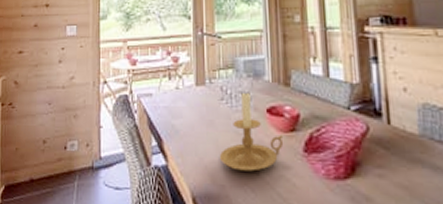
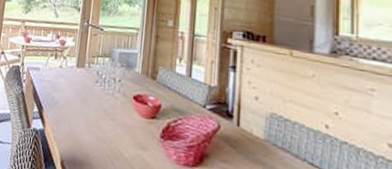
candle holder: present [220,90,284,171] -> none [88,77,145,147]

